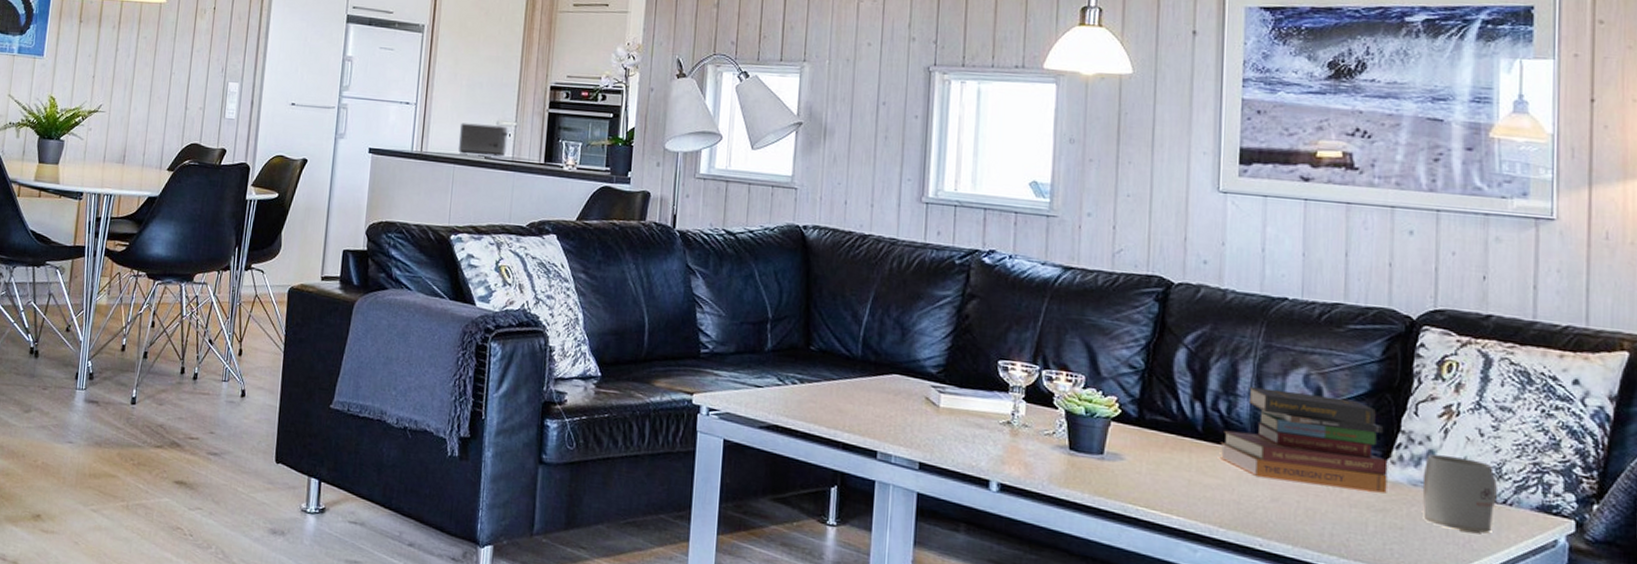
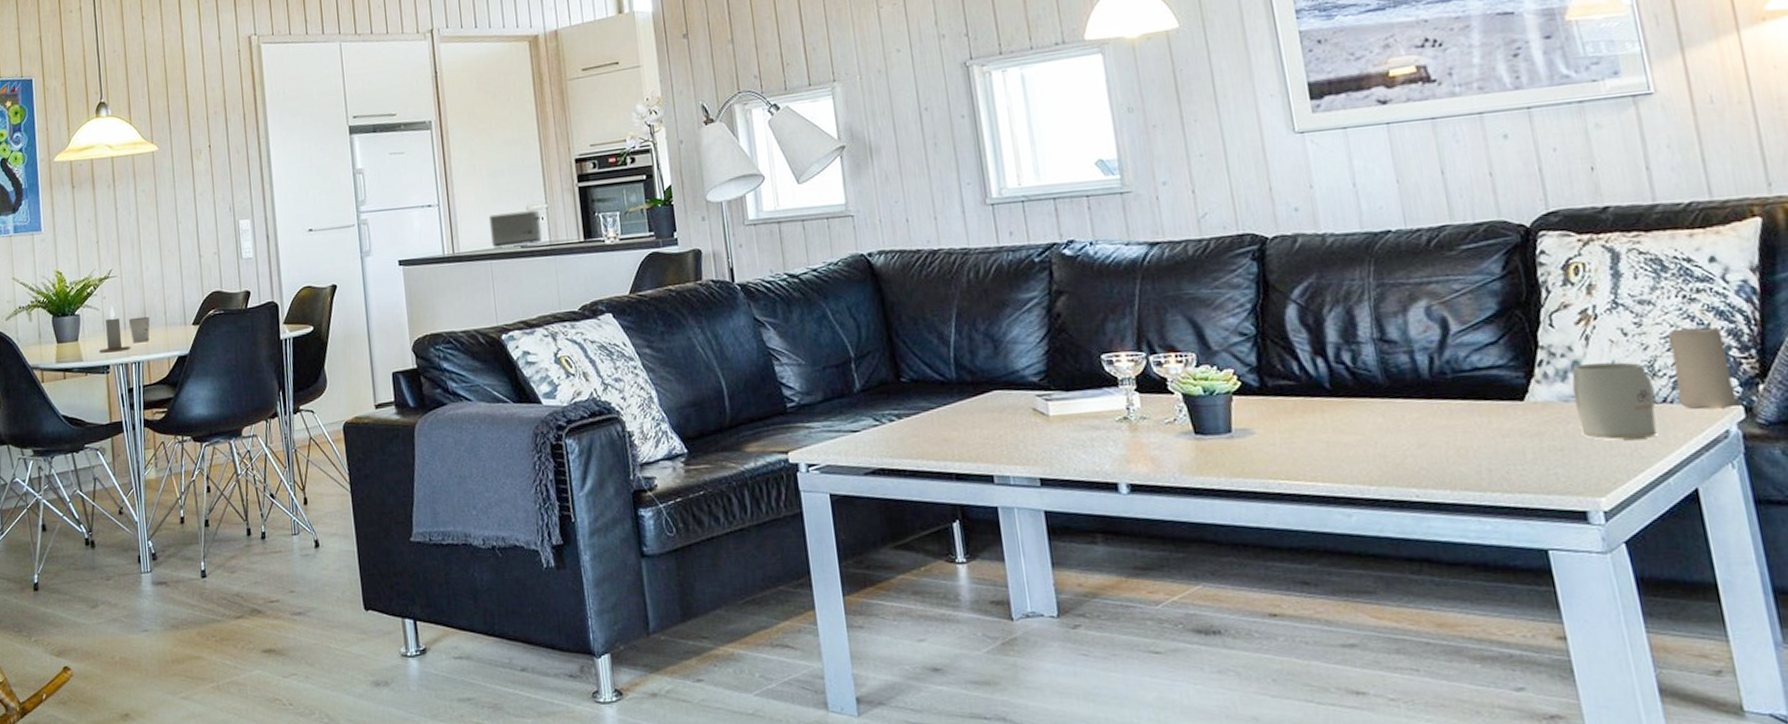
candle: none [76,138,106,182] -> present [99,306,130,353]
cup: none [108,153,129,178] -> present [128,316,150,343]
books: present [1219,386,1388,494] -> none [1351,323,1538,425]
candle: none [1518,439,1571,521] -> present [1667,327,1738,410]

